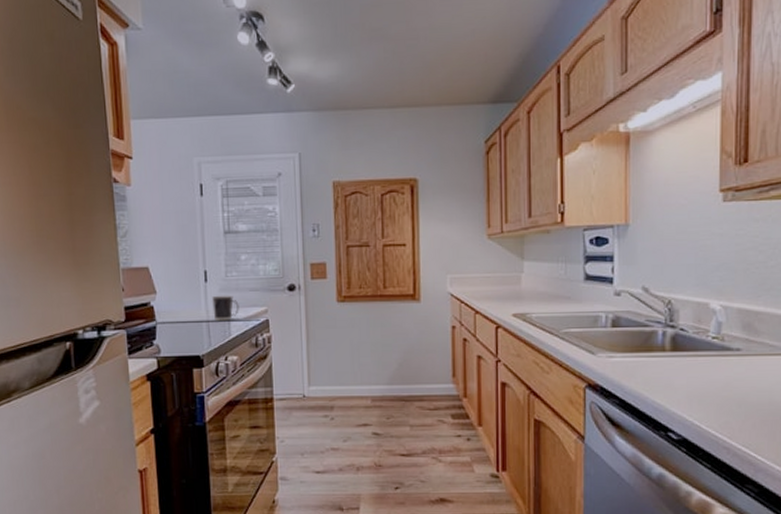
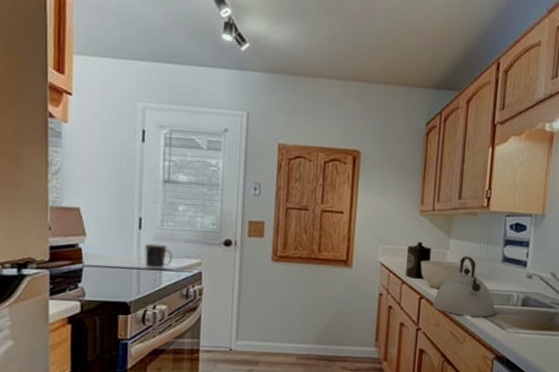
canister: none [477,267,504,307] -> present [405,241,431,279]
bowl: none [494,285,548,316] -> present [420,260,469,289]
kettle: none [511,278,582,343] -> present [433,256,496,317]

